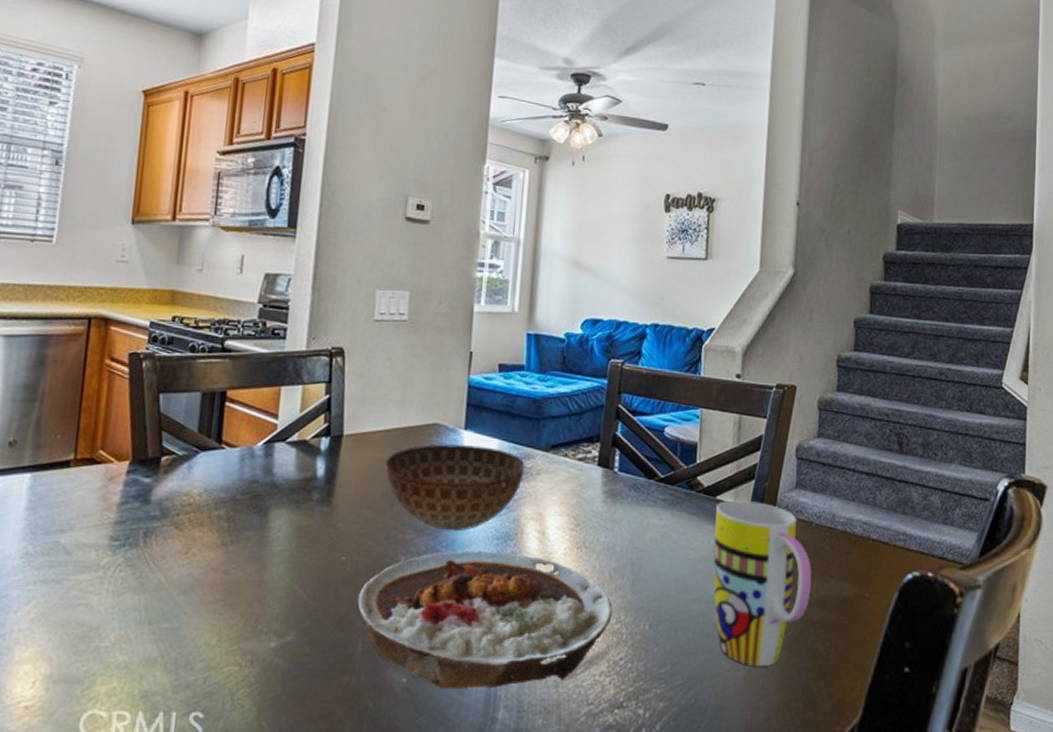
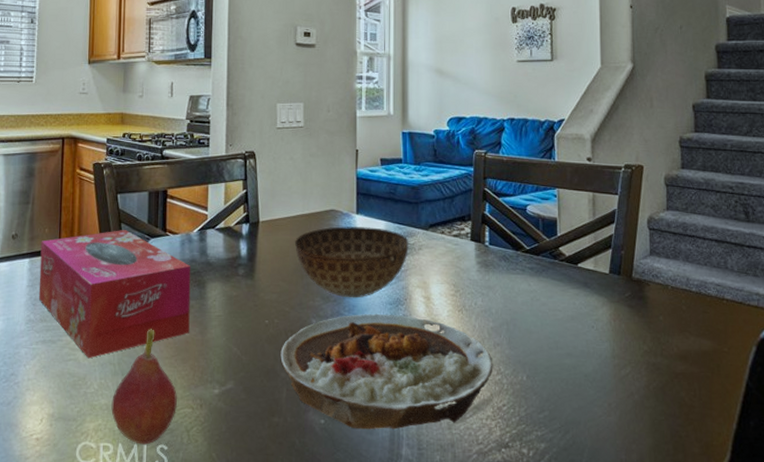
tissue box: none [40,439,251,604] -> present [38,230,191,359]
fruit: none [131,564,222,712] -> present [111,328,178,445]
mug: present [713,499,812,667] -> none [578,266,672,413]

